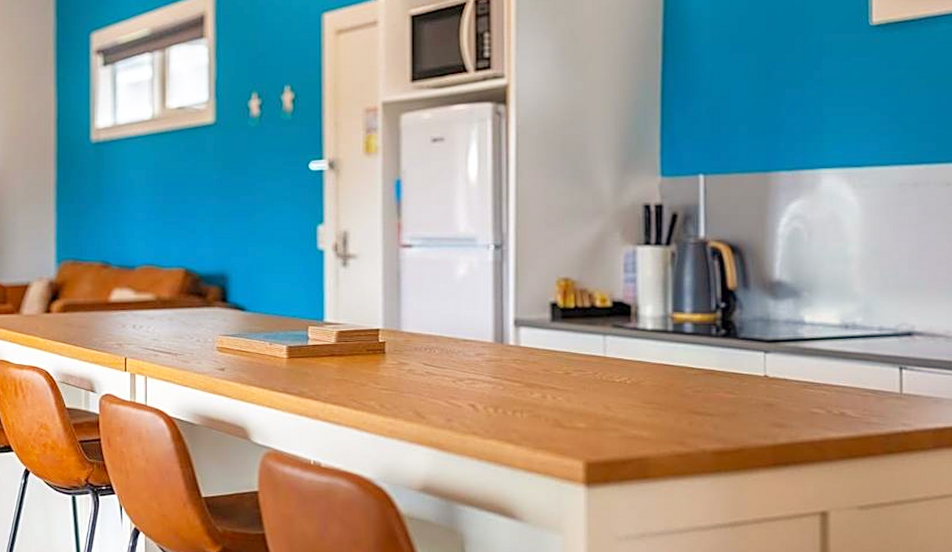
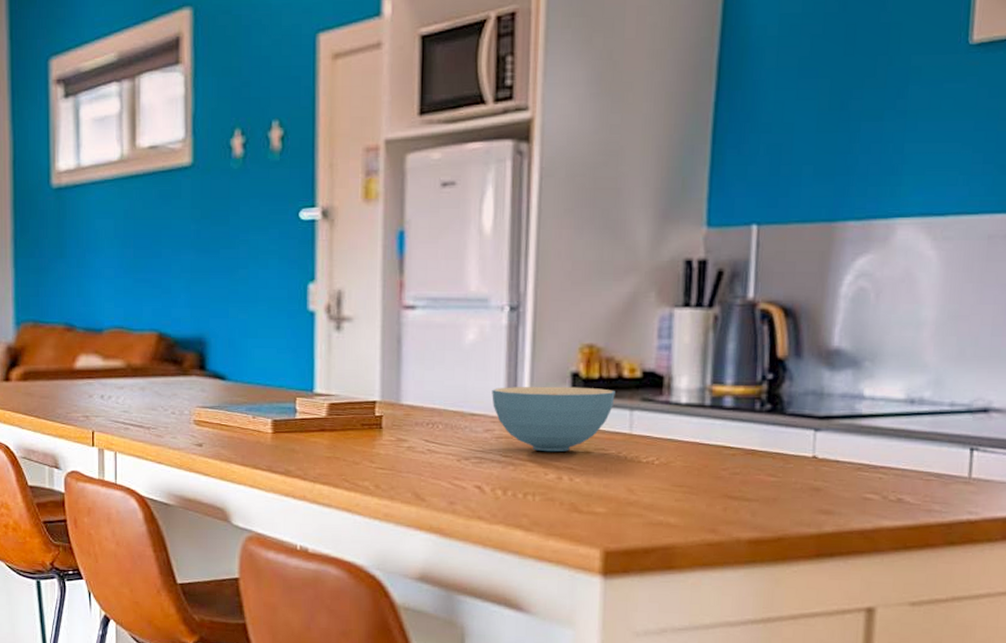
cereal bowl: none [481,315,589,373] -> present [492,386,615,451]

